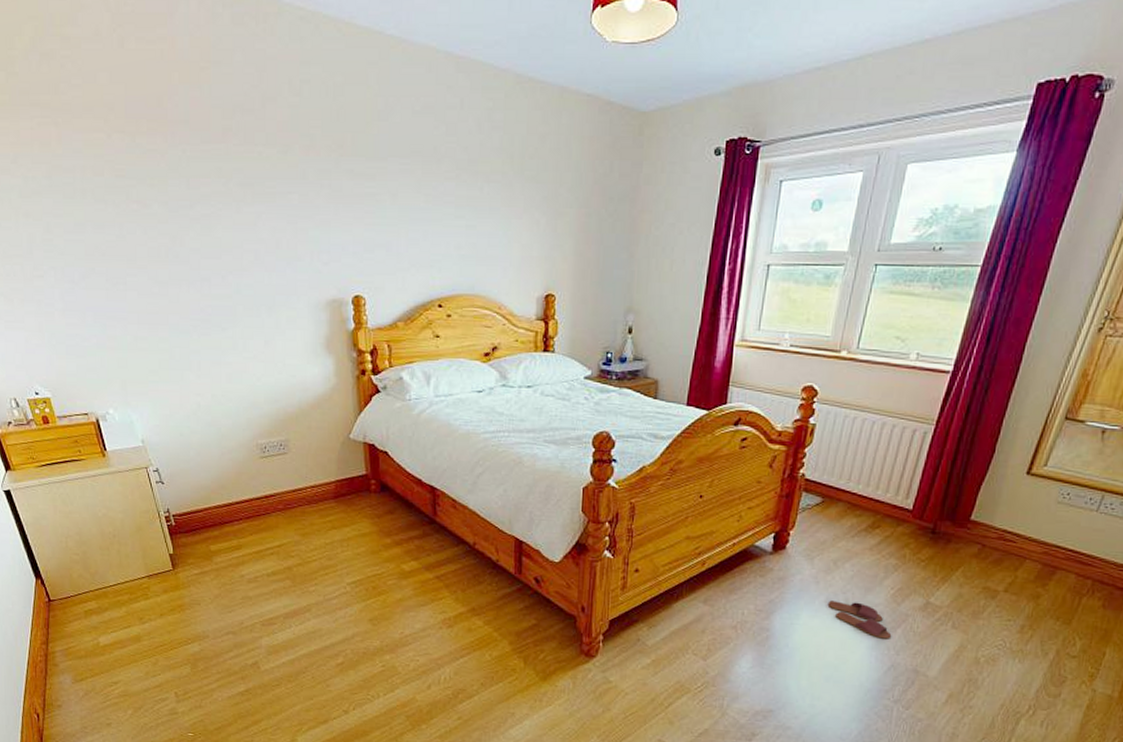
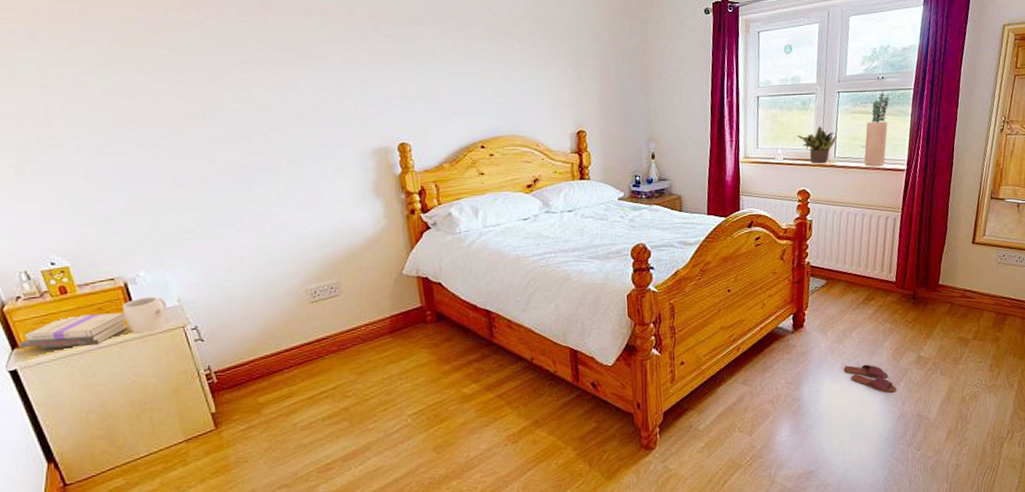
books: none [12,445,99,477] -> present [20,312,128,350]
mug: none [95,434,132,470] -> present [123,296,167,334]
potted plant: none [811,308,865,356] -> present [796,126,837,164]
vase: none [895,265,945,365] -> present [864,90,890,167]

